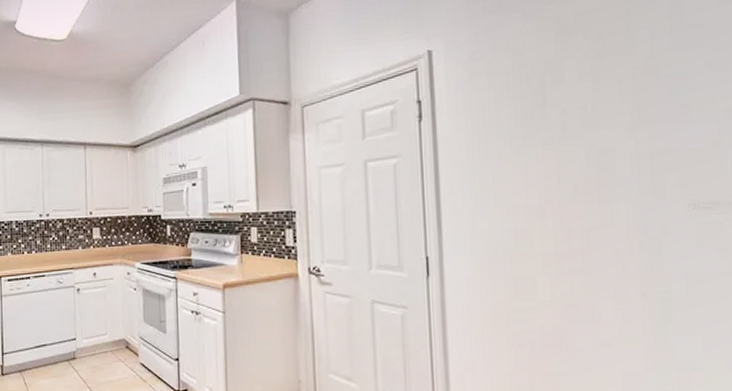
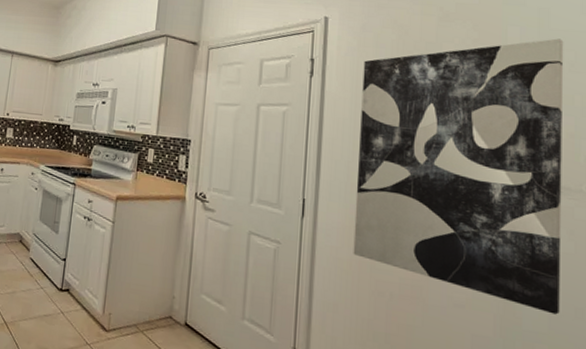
wall art: none [477,35,715,339] -> present [353,38,564,315]

